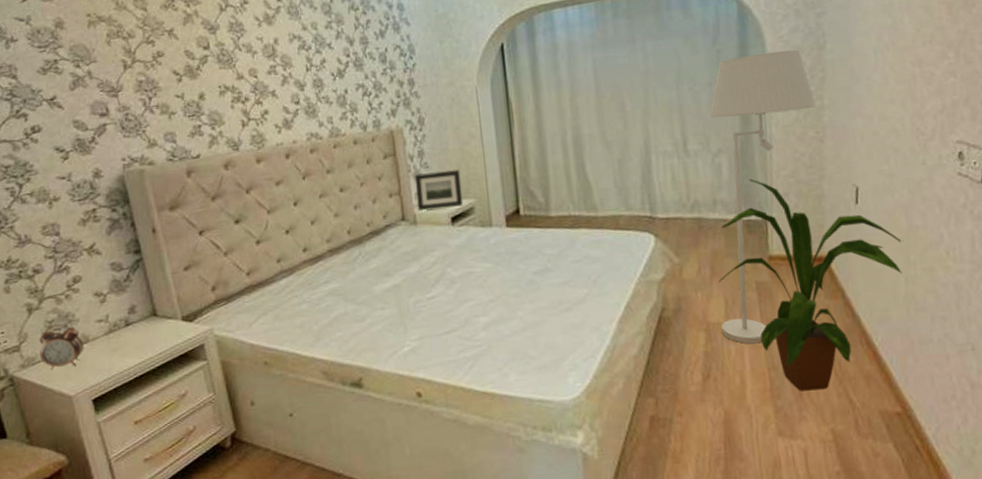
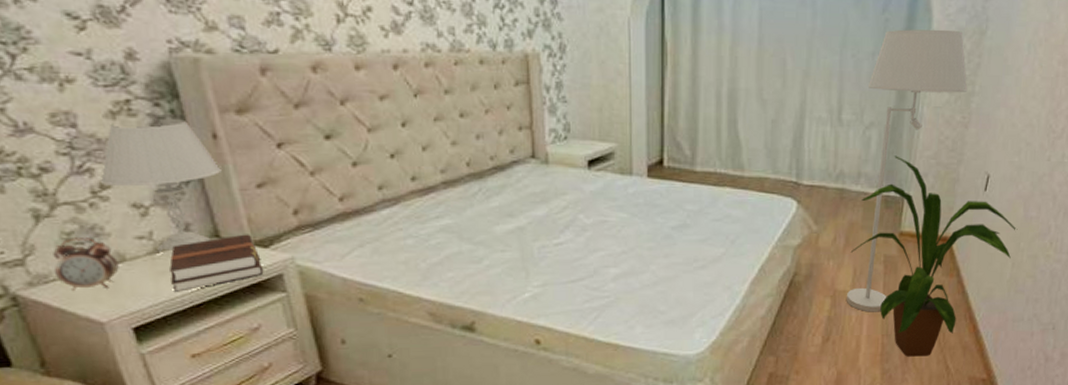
table lamp: none [73,220,160,334] -> present [99,119,223,254]
hardback book: none [120,311,190,367] -> present [169,234,264,293]
picture frame: present [414,170,464,211] -> none [549,108,603,149]

